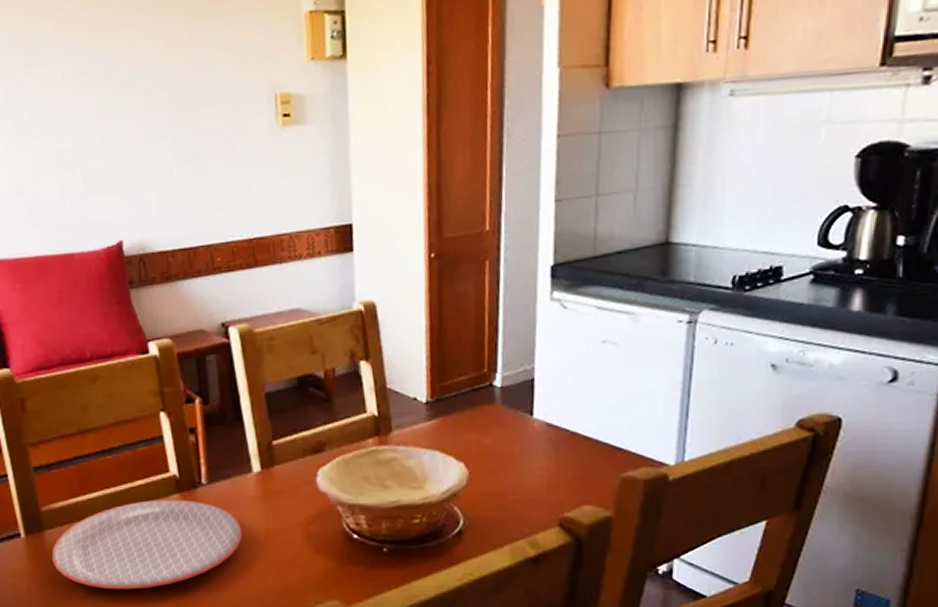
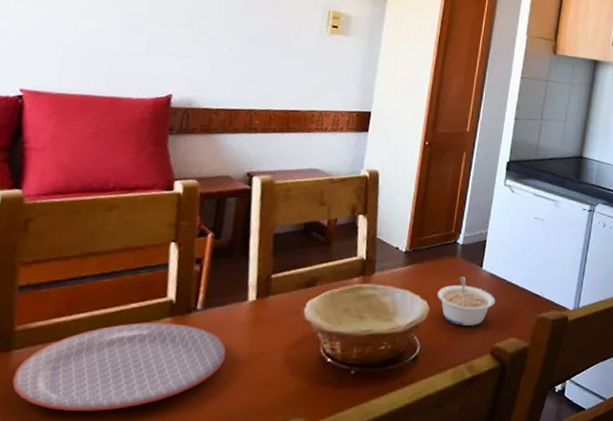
legume: none [475,429,557,492] -> present [437,276,496,326]

